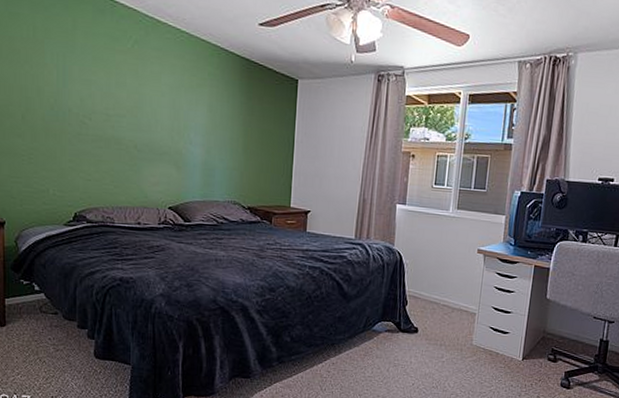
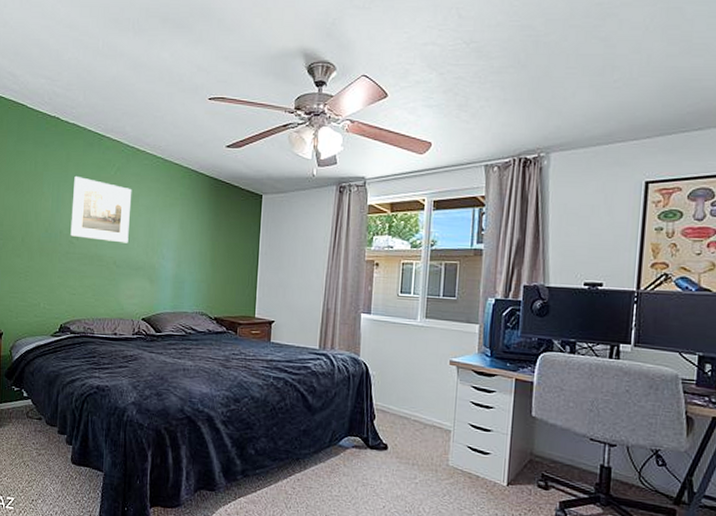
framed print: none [81,46,153,126] -> present [70,175,132,243]

